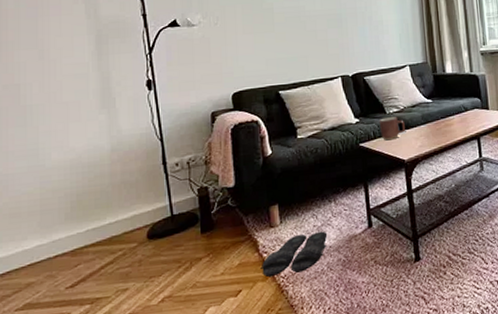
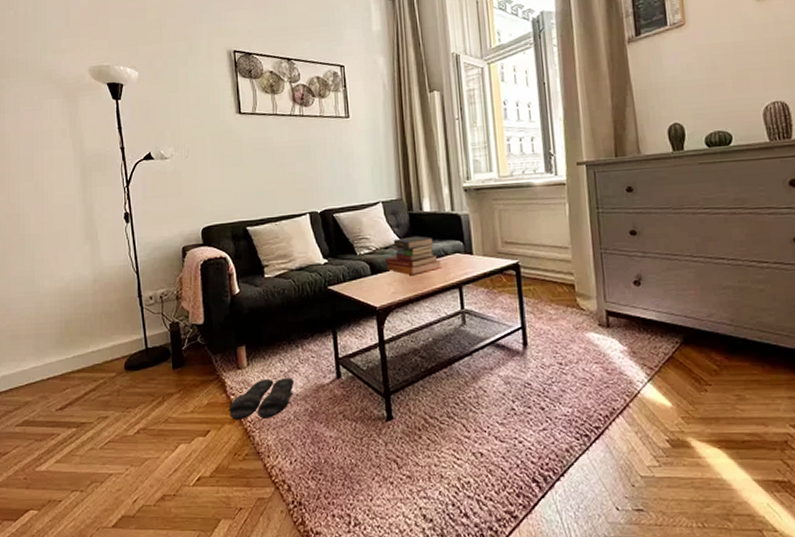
mug: present [379,116,406,141] -> none [348,258,378,285]
books: none [413,94,462,131] -> present [386,236,441,276]

